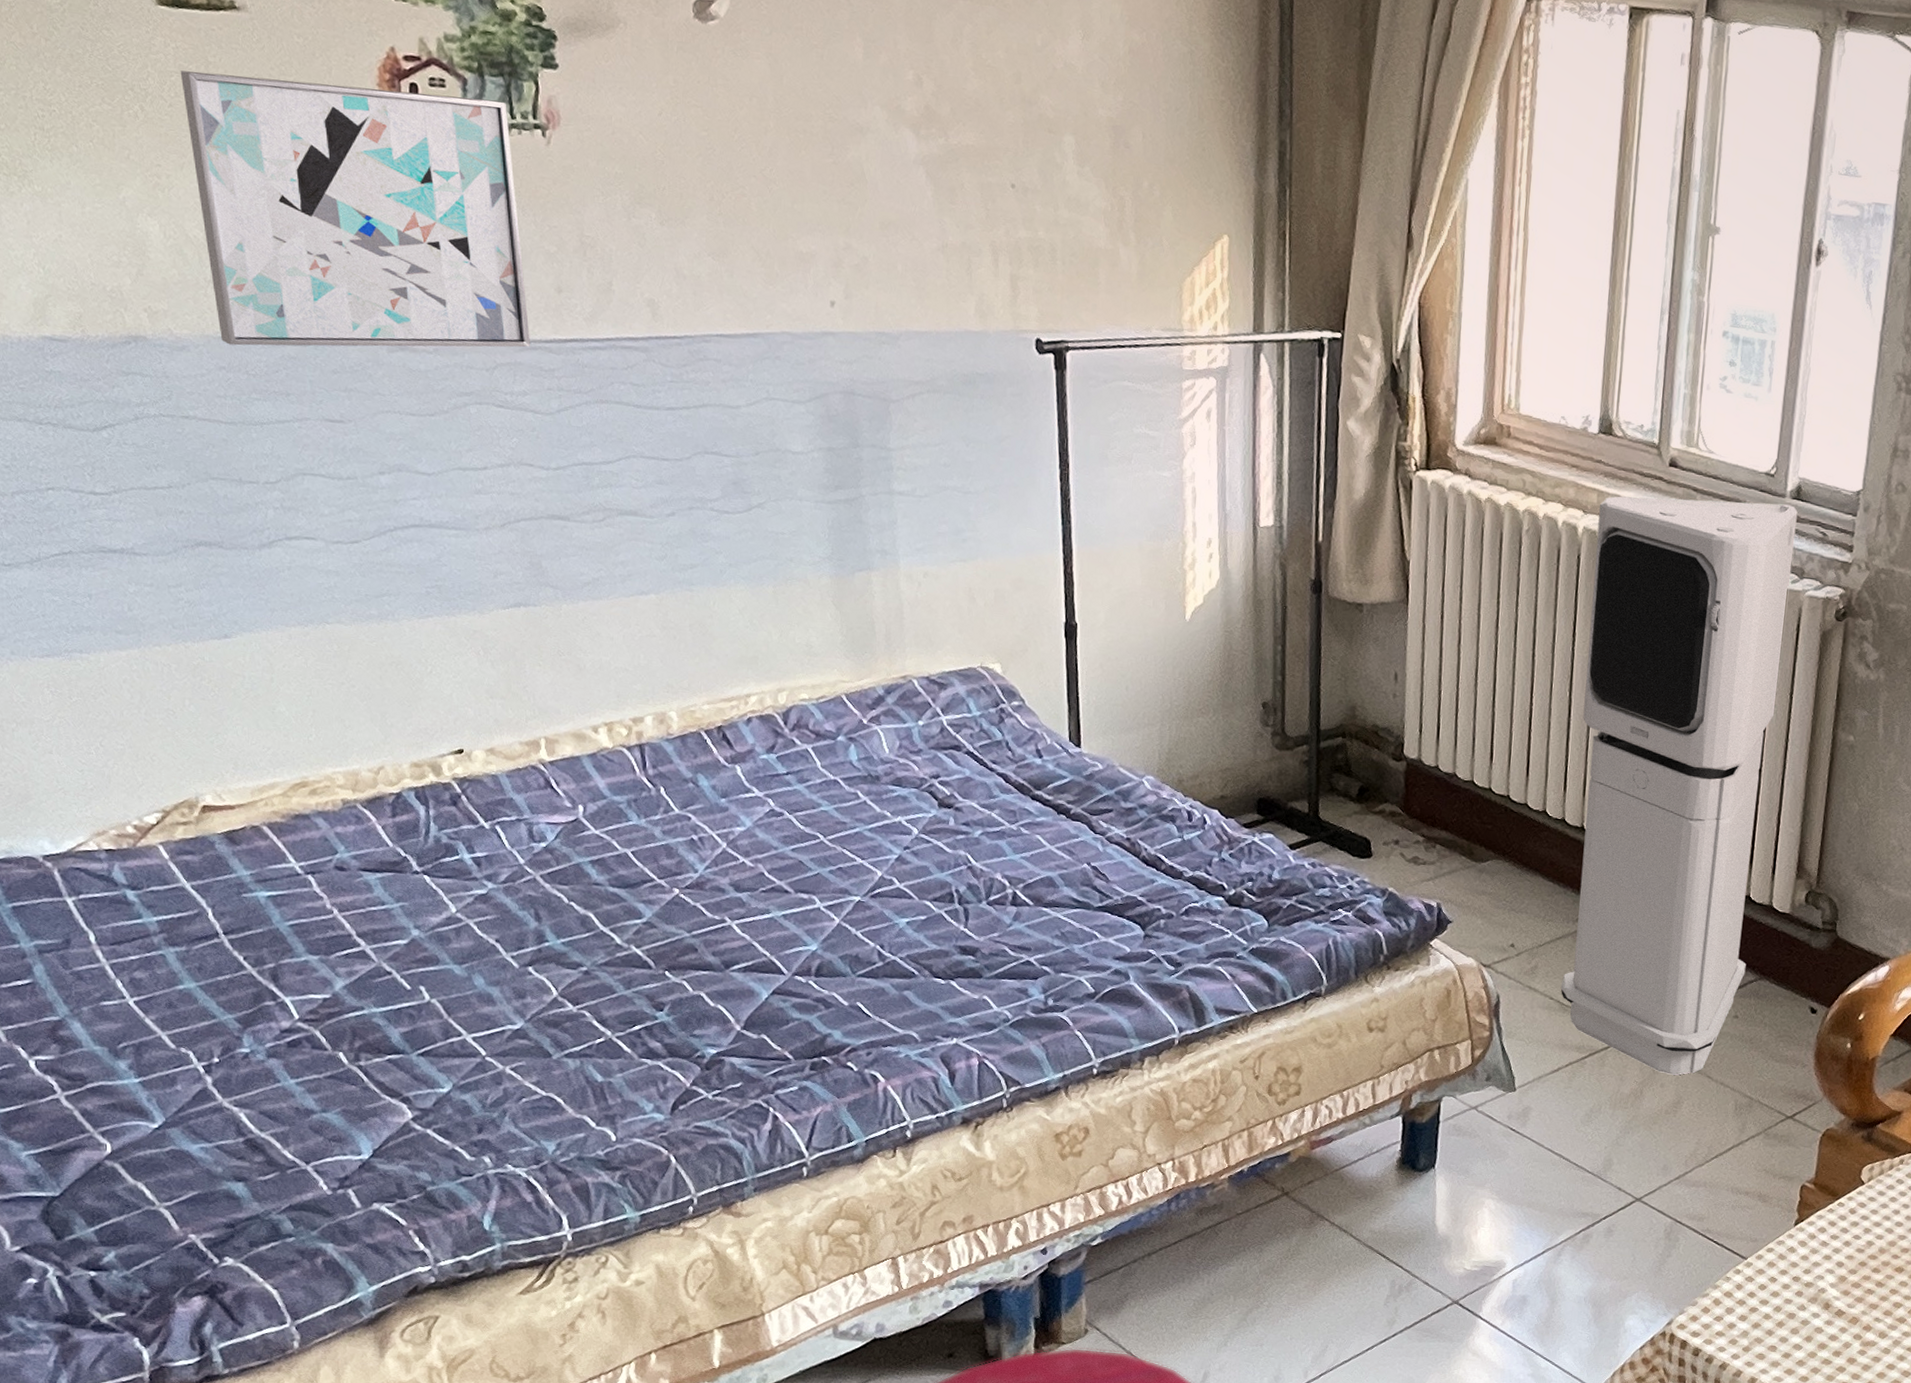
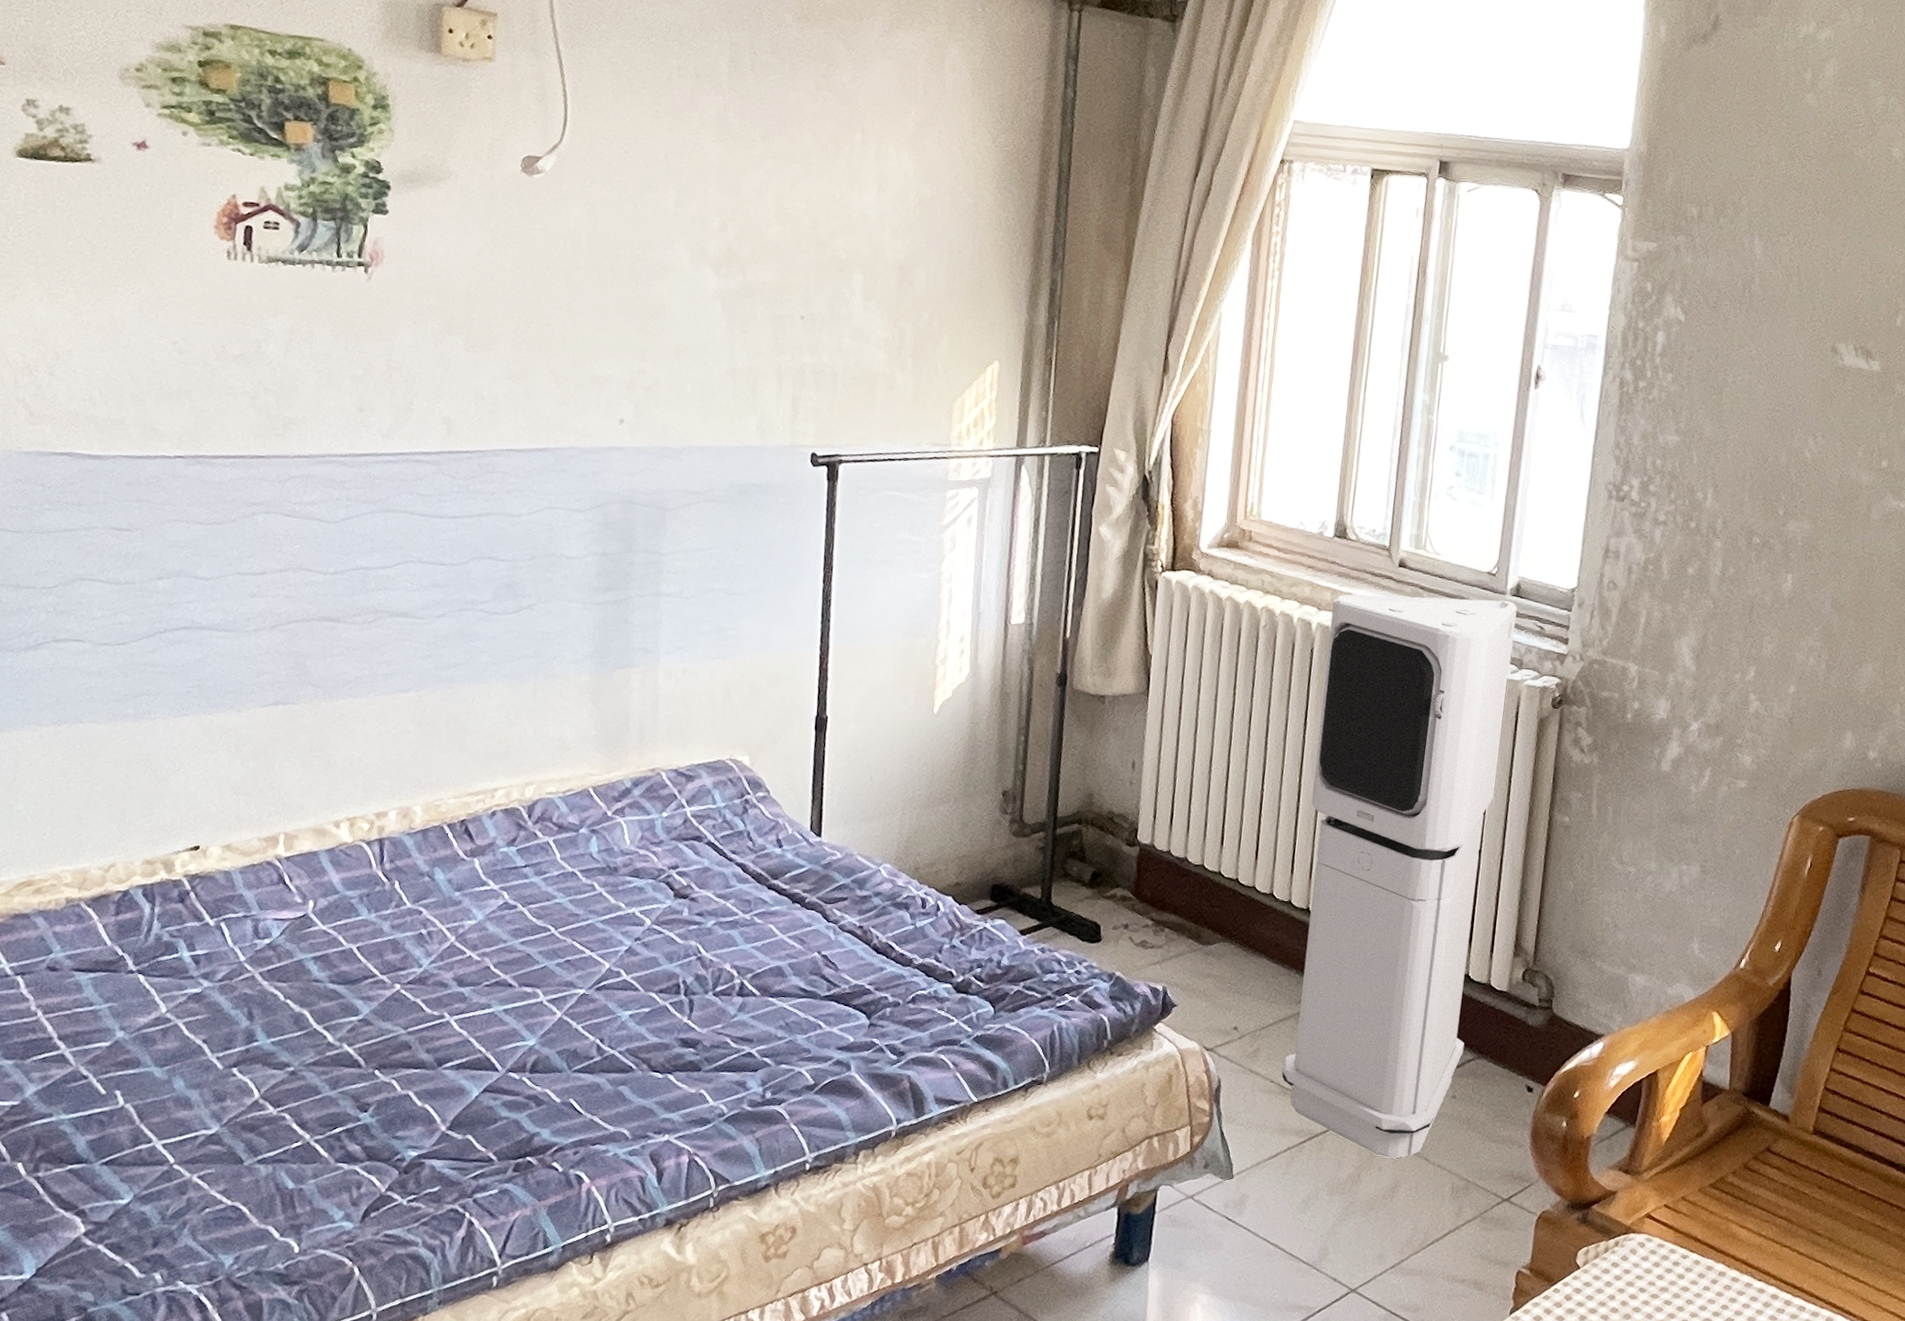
wall art: present [180,70,531,348] -> none [22,213,335,461]

